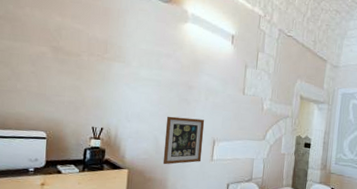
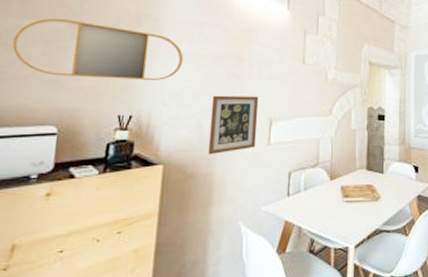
home mirror: none [8,41,143,101] -> present [12,18,183,80]

